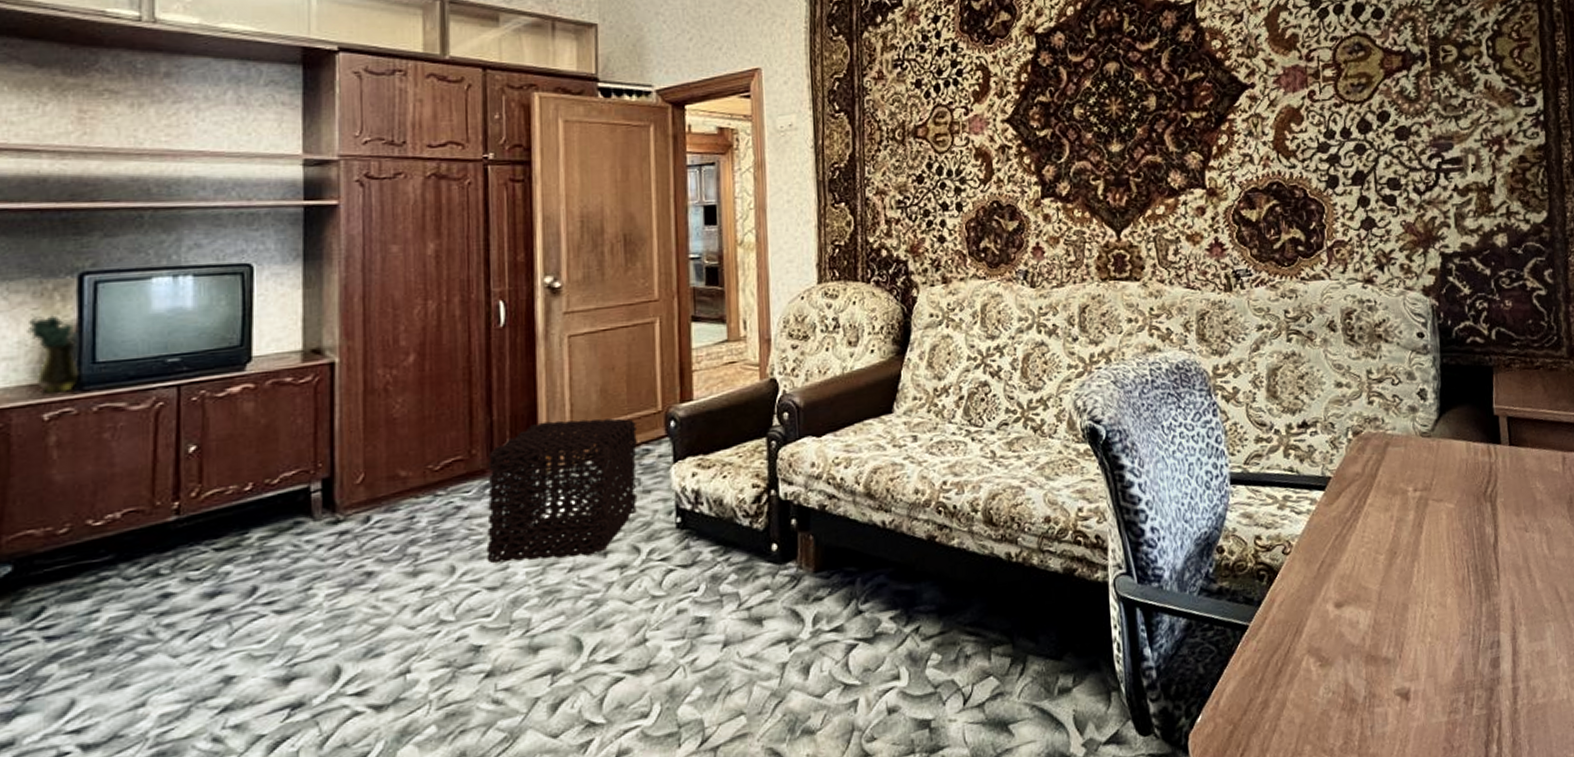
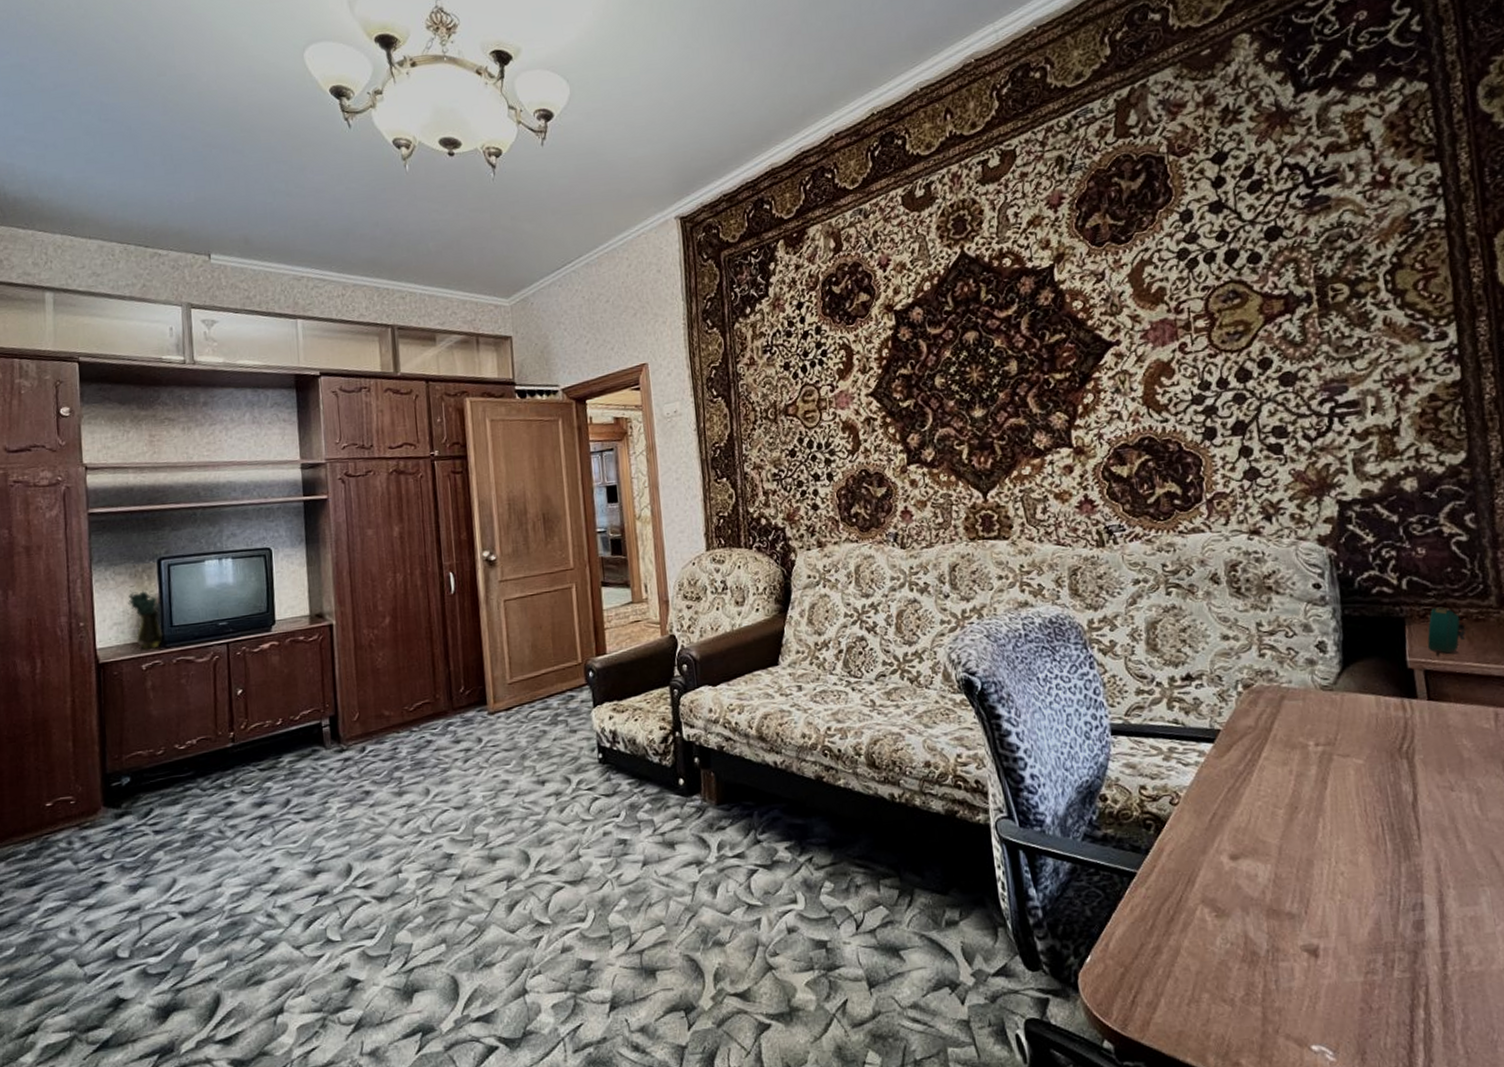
pouf: present [486,418,638,564] -> none [448,669,566,788]
alarm clock: none [1511,356,1542,405] -> present [1427,607,1466,658]

